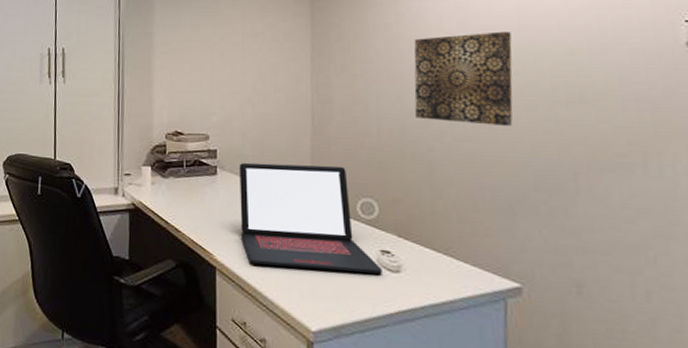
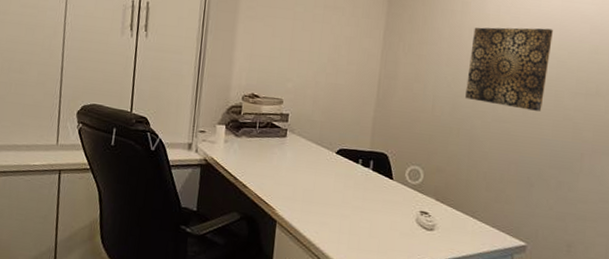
laptop: present [239,162,382,274] -> none [302,127,419,232]

